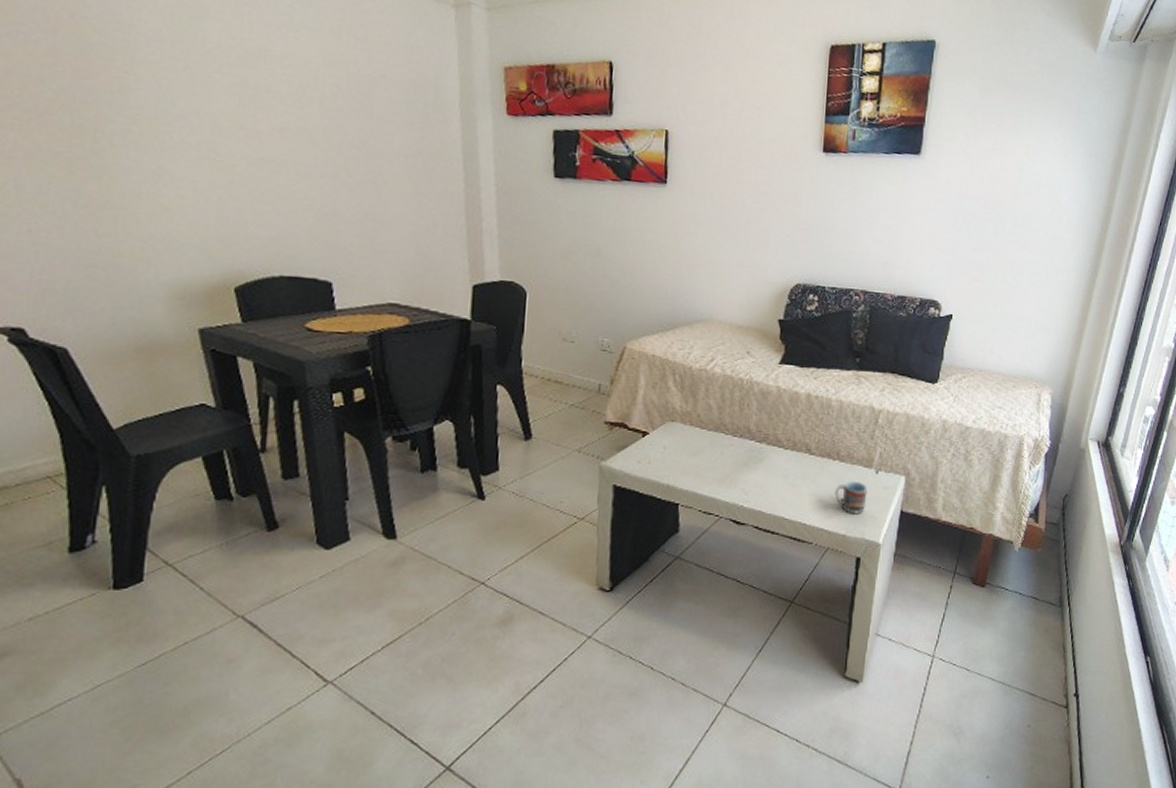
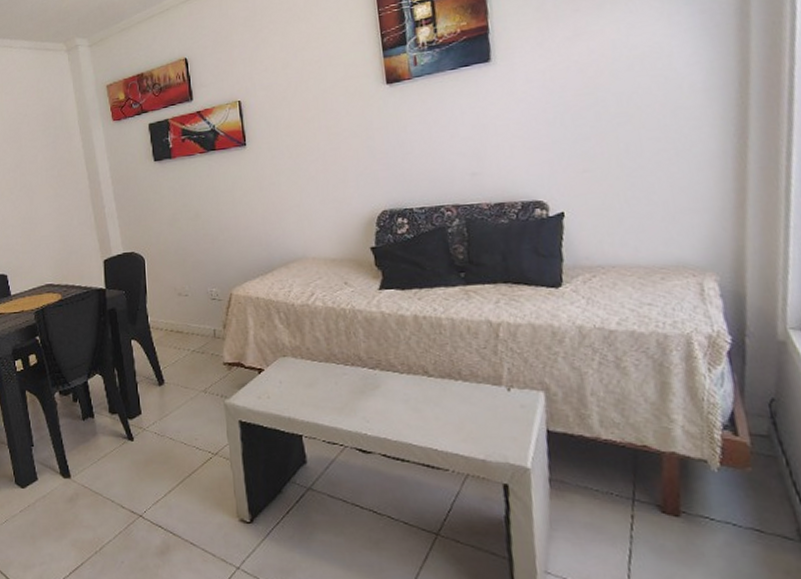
cup: present [835,480,868,514] -> none [463,400,504,437]

